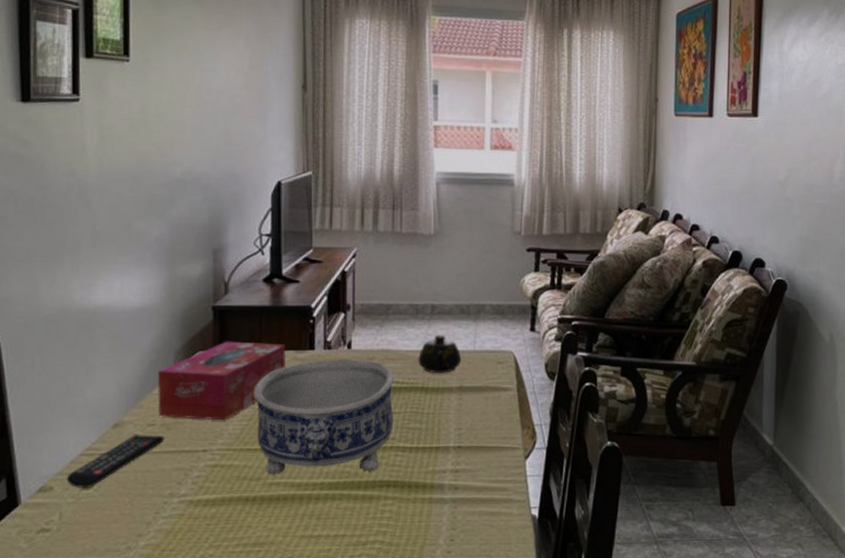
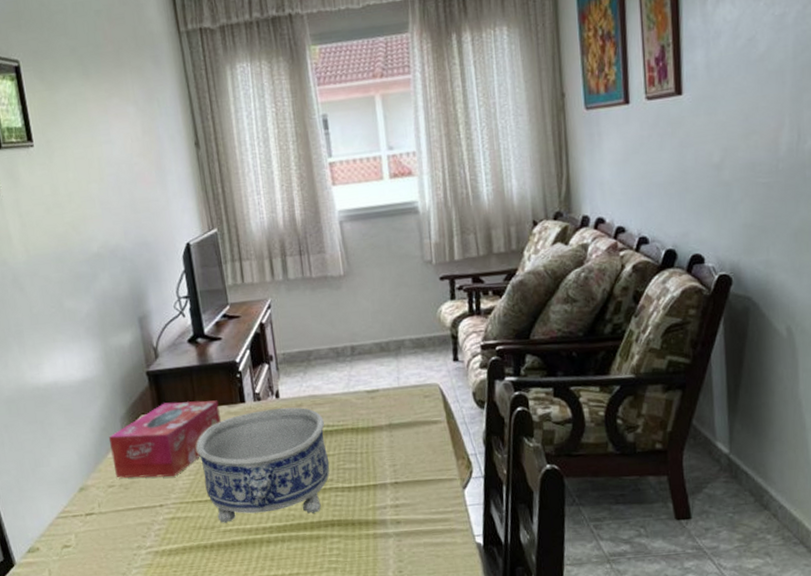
remote control: present [66,435,165,488] -> none [48,495,125,547]
teapot: present [418,335,462,374] -> none [344,374,388,414]

